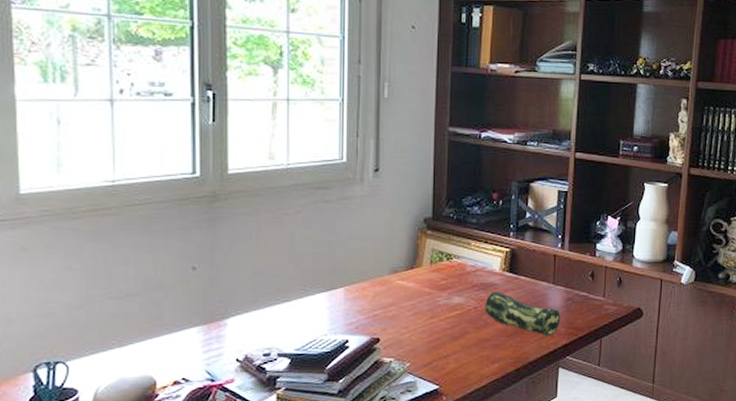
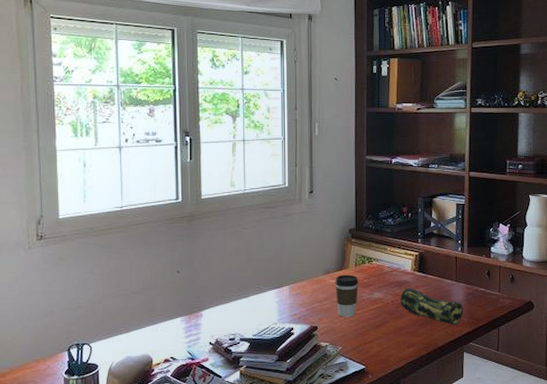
coffee cup: none [404,274,434,327] -> present [335,274,359,317]

